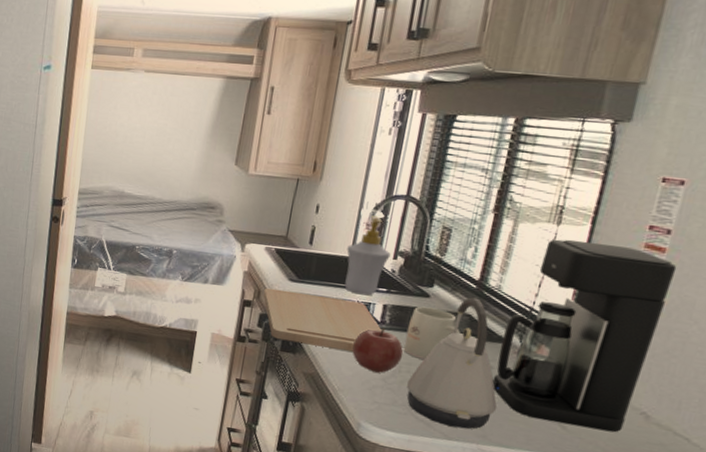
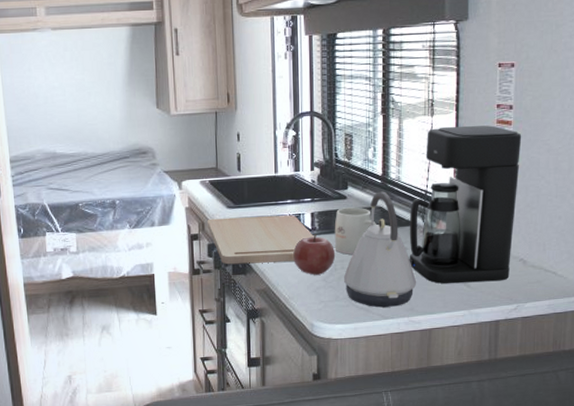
soap bottle: present [344,215,391,296] -> none [271,134,308,208]

